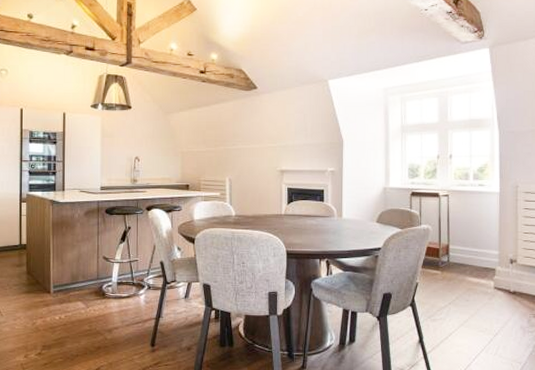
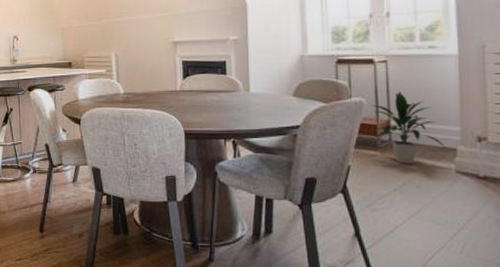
indoor plant: none [435,221,488,281] -> present [371,91,447,164]

